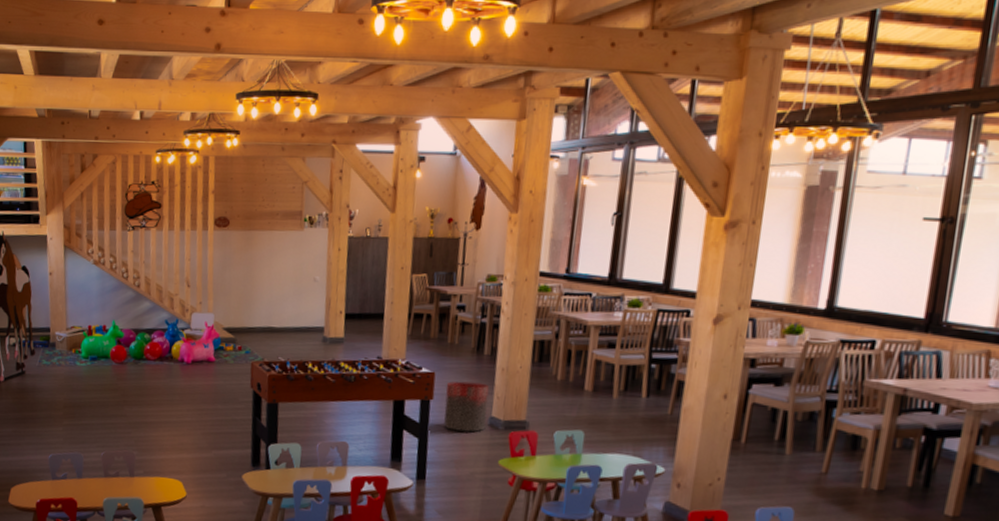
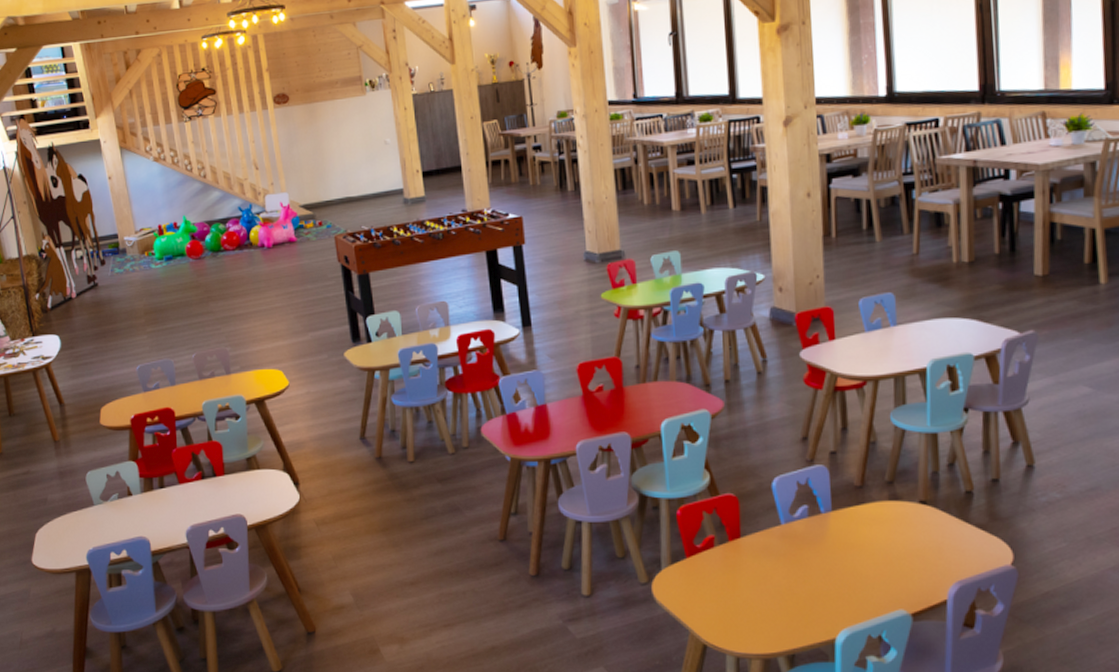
trash can: present [444,381,490,433] -> none [535,219,582,272]

